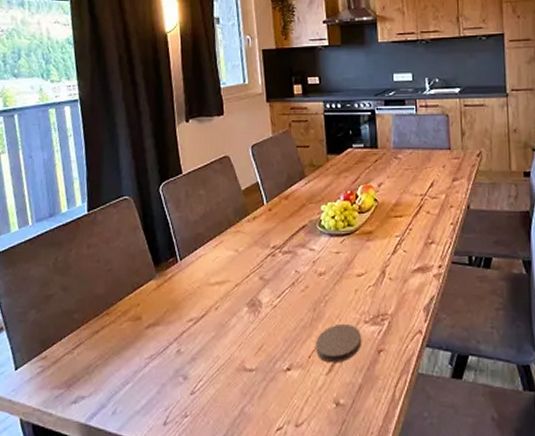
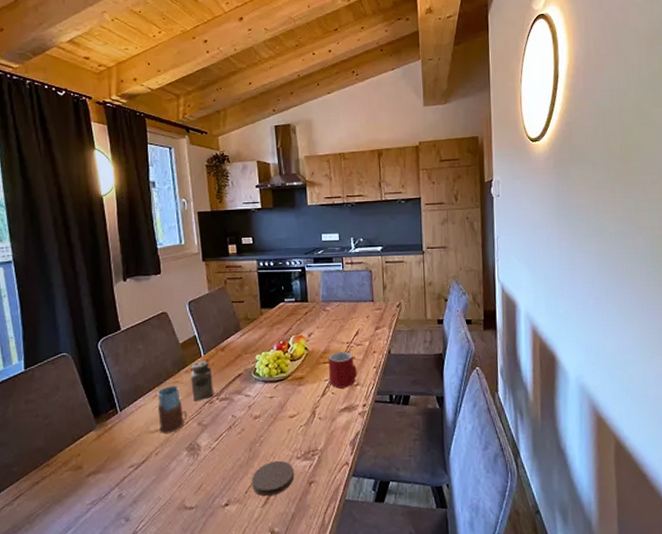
drinking glass: none [218,235,248,286] -> present [157,385,187,433]
salt shaker: none [253,210,276,253] -> present [191,361,213,402]
mug: none [400,205,432,246] -> present [328,351,357,389]

